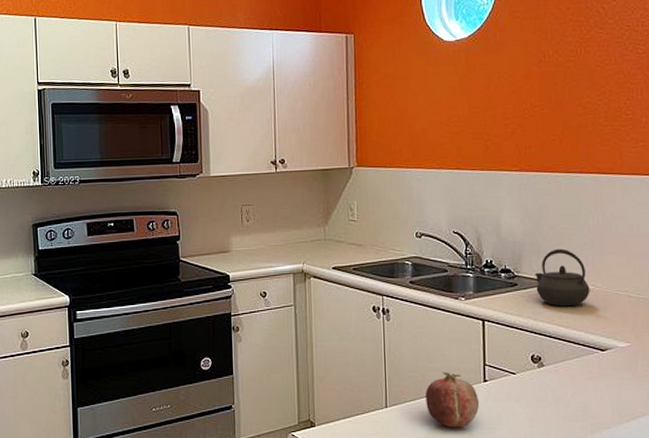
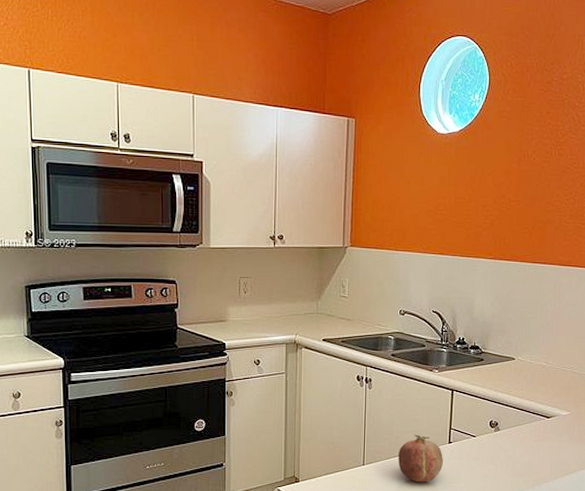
kettle: present [534,248,590,307] -> none [498,329,543,380]

